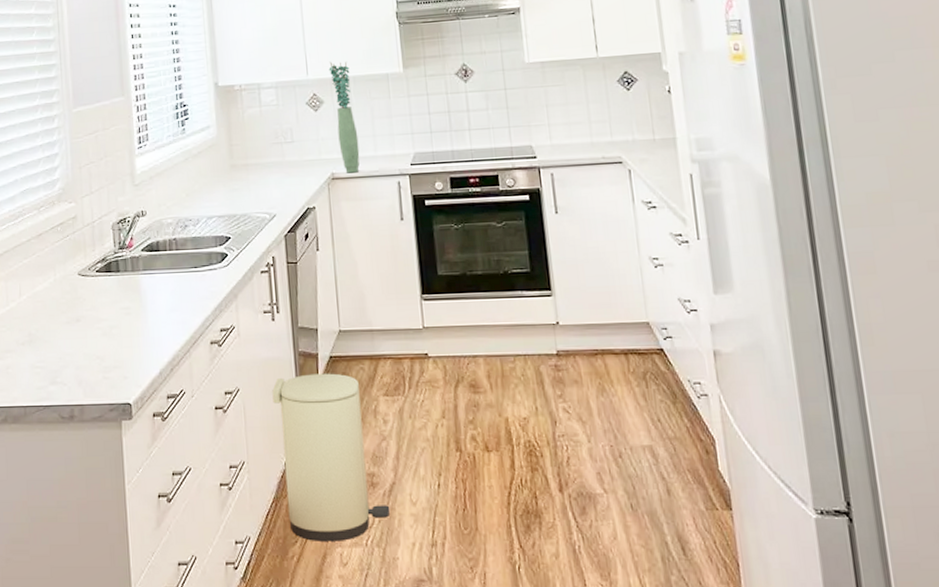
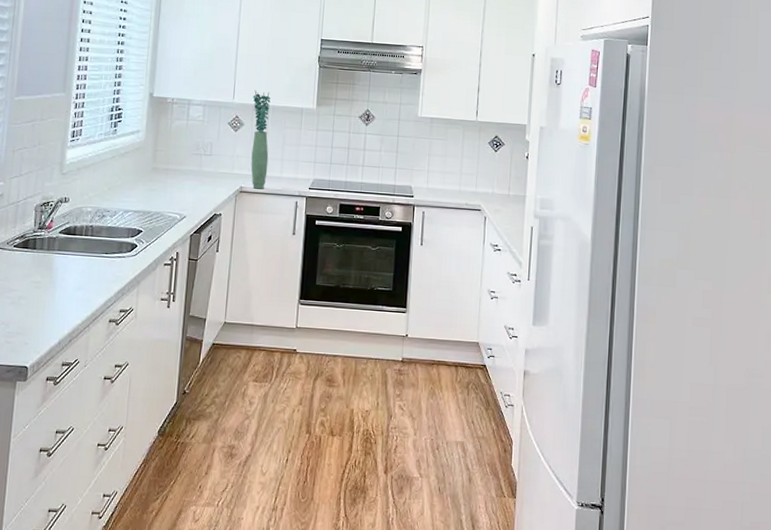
pedal bin: present [272,373,391,541] -> none [154,356,243,501]

